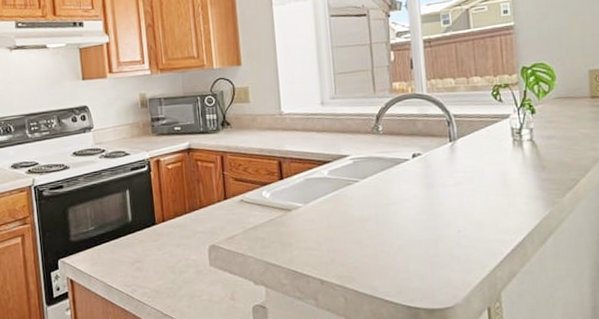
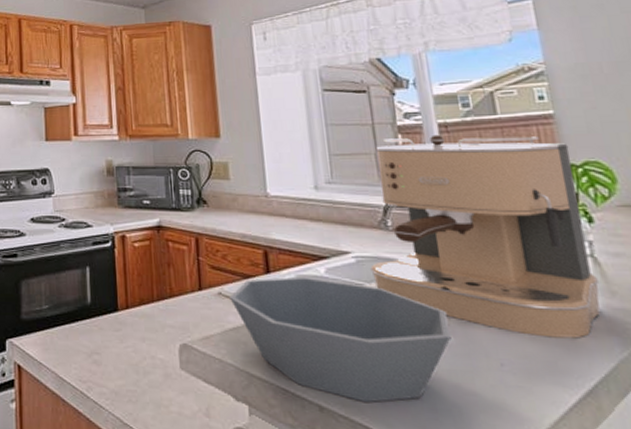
bowl: none [250,179,423,273] -> present [229,278,451,403]
coffee maker: none [364,45,535,207] -> present [370,134,600,339]

